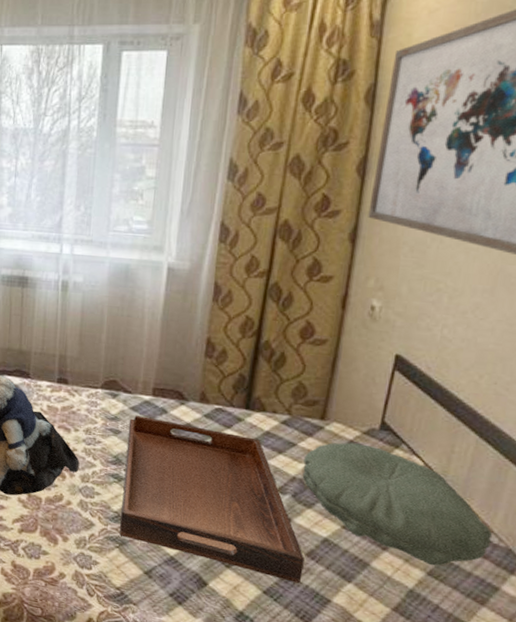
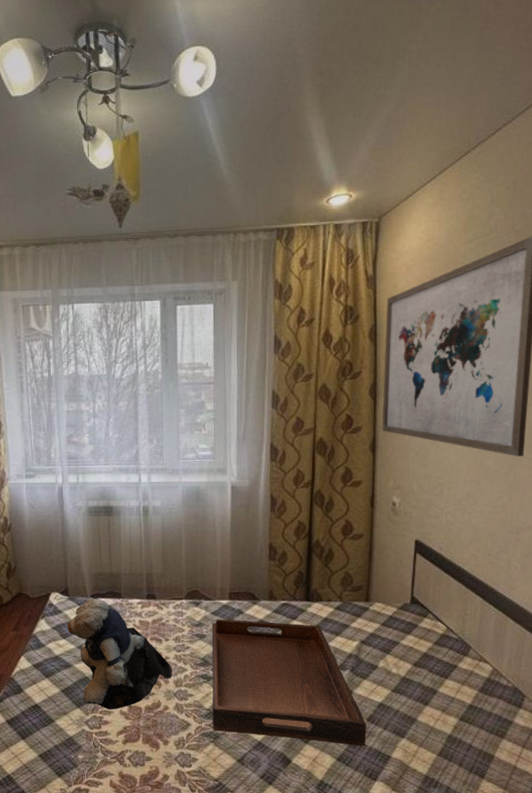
pillow: present [302,442,492,566] -> none [357,618,502,712]

